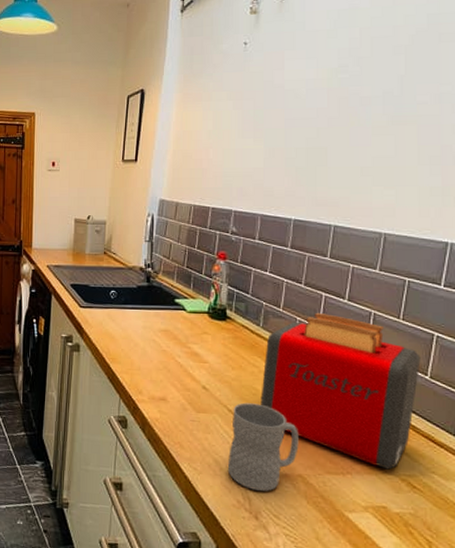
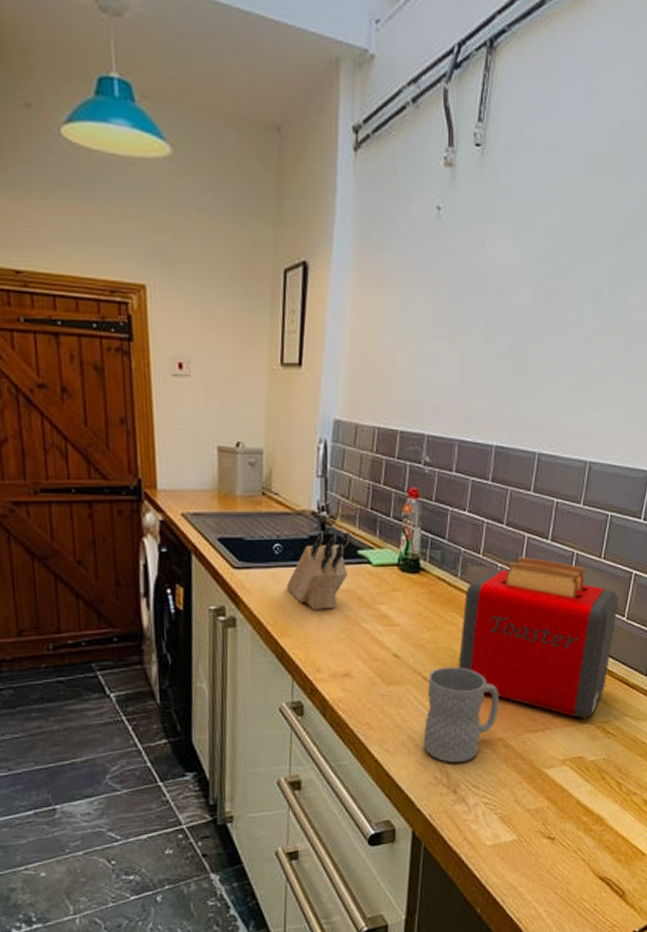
knife block: none [118,282,170,344] -> present [286,531,351,610]

